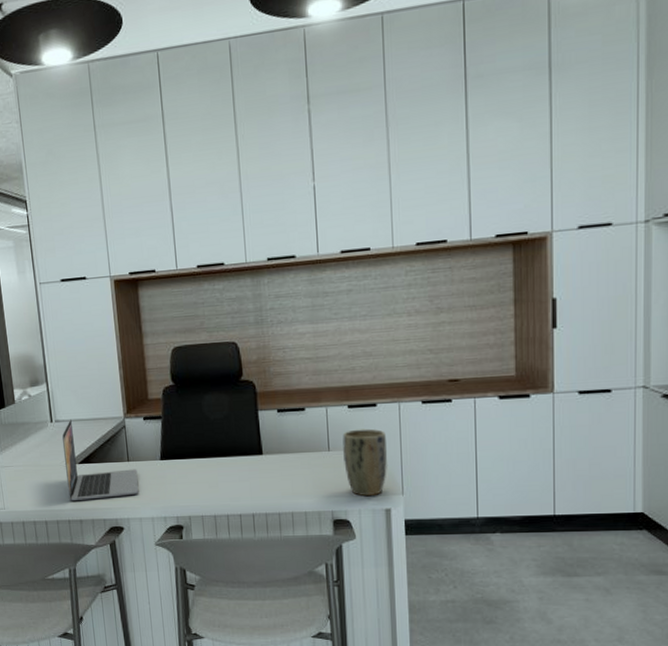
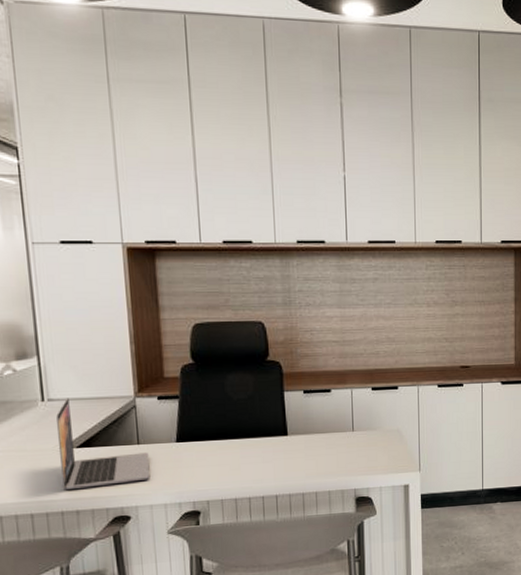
plant pot: present [342,428,387,497] -> none [366,410,406,474]

